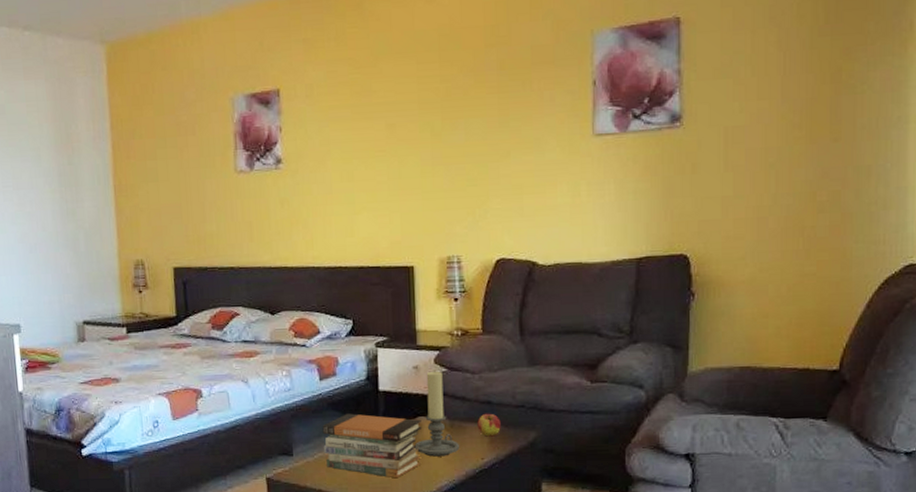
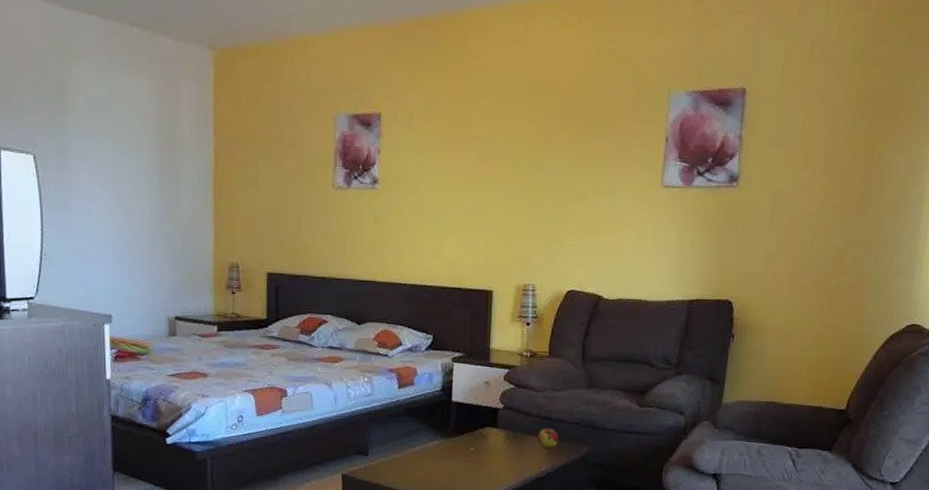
book stack: present [322,413,422,479] -> none [397,420,488,481]
candle holder: present [414,371,460,457] -> none [480,387,521,464]

